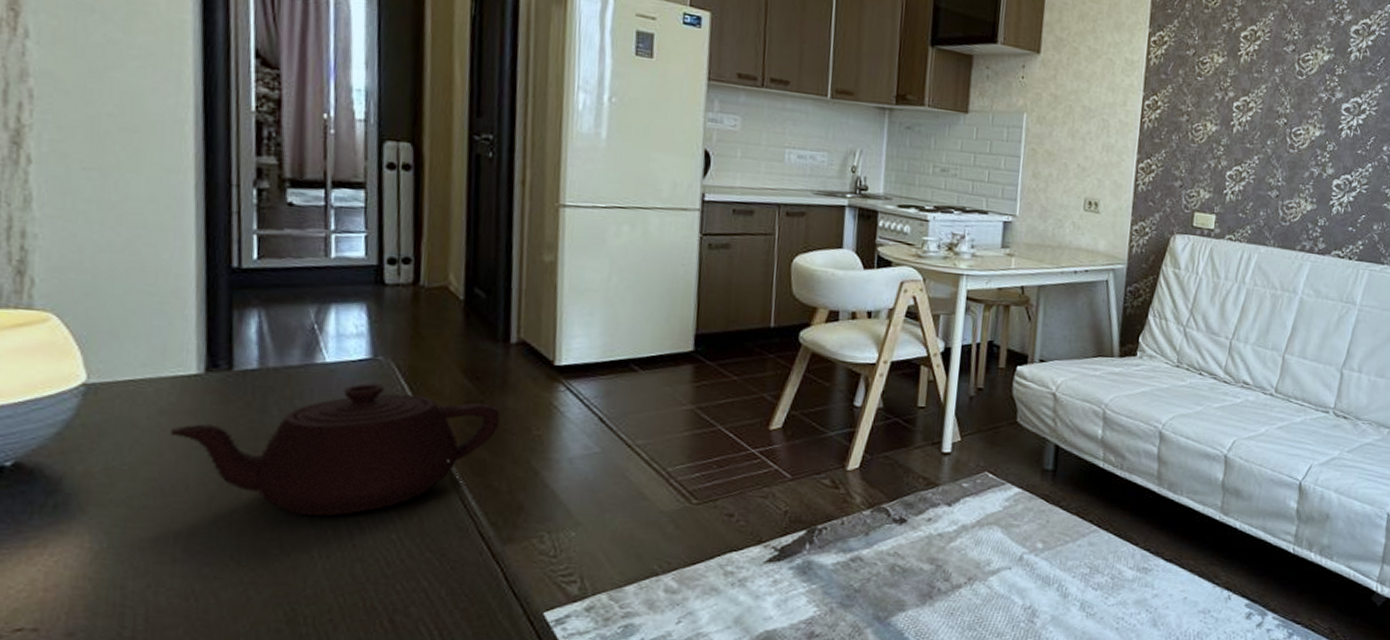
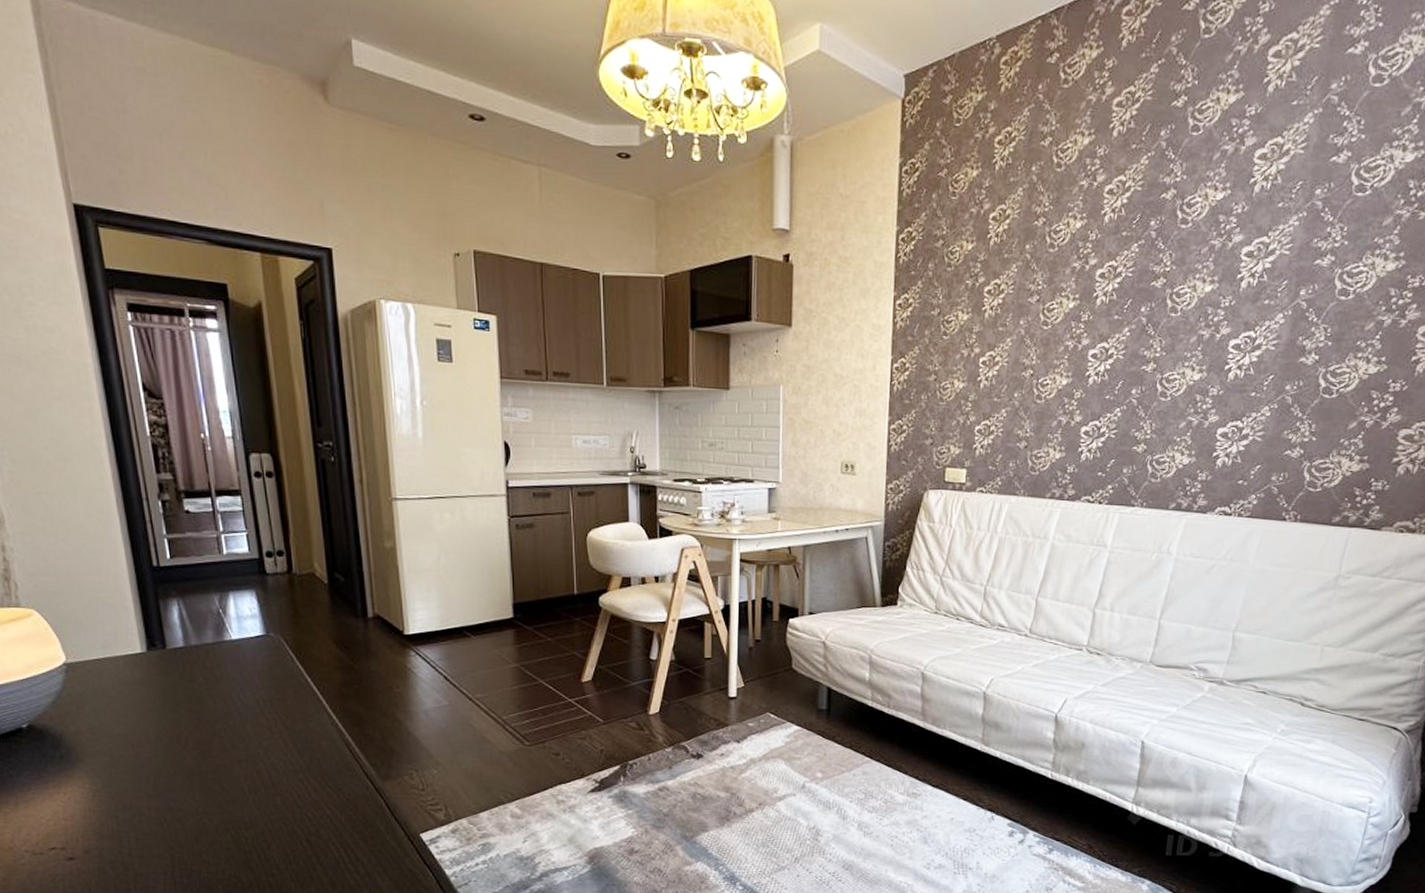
teapot: present [171,383,500,516] -> none [130,655,368,761]

